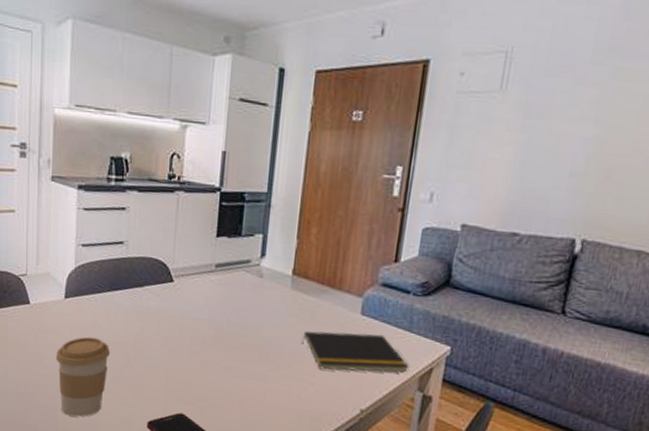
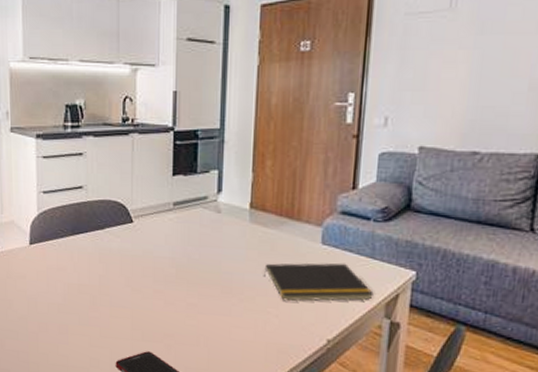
coffee cup: present [56,336,111,417] -> none [24,280,77,360]

